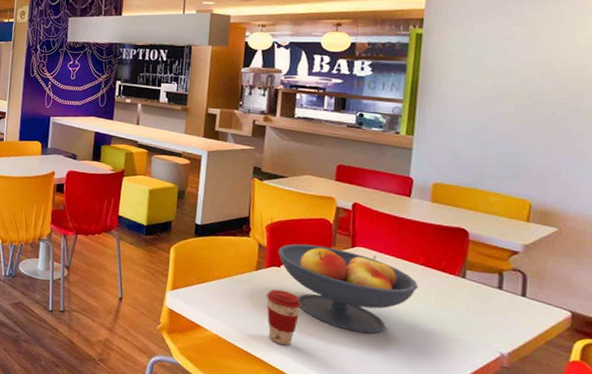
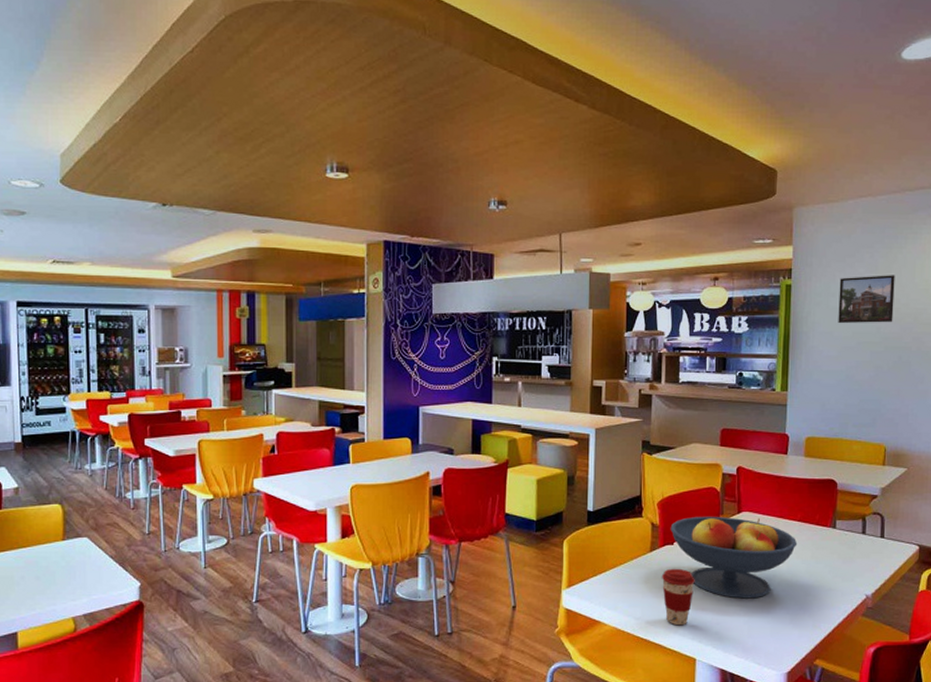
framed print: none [476,29,549,77] -> present [838,275,895,324]

